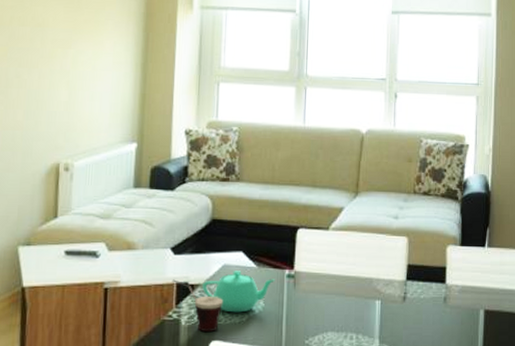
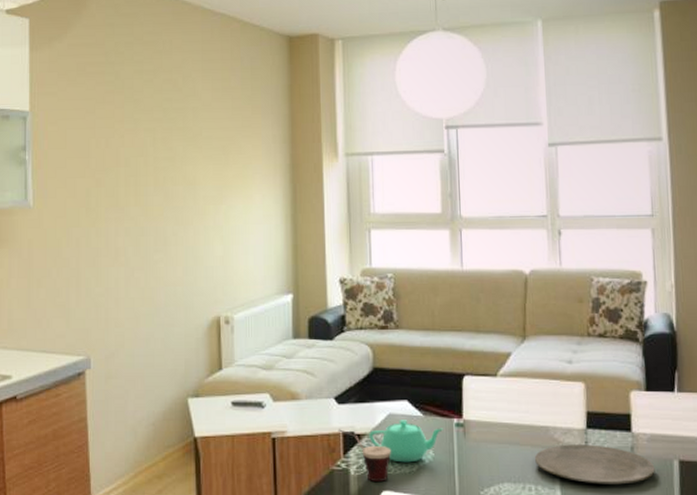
plate: none [358,295,464,333] -> present [535,444,655,485]

